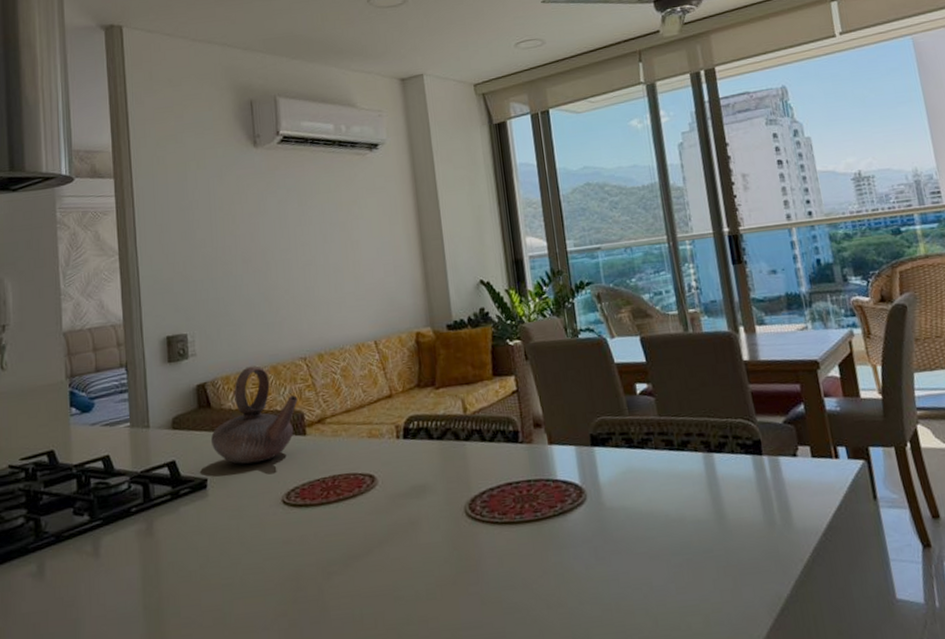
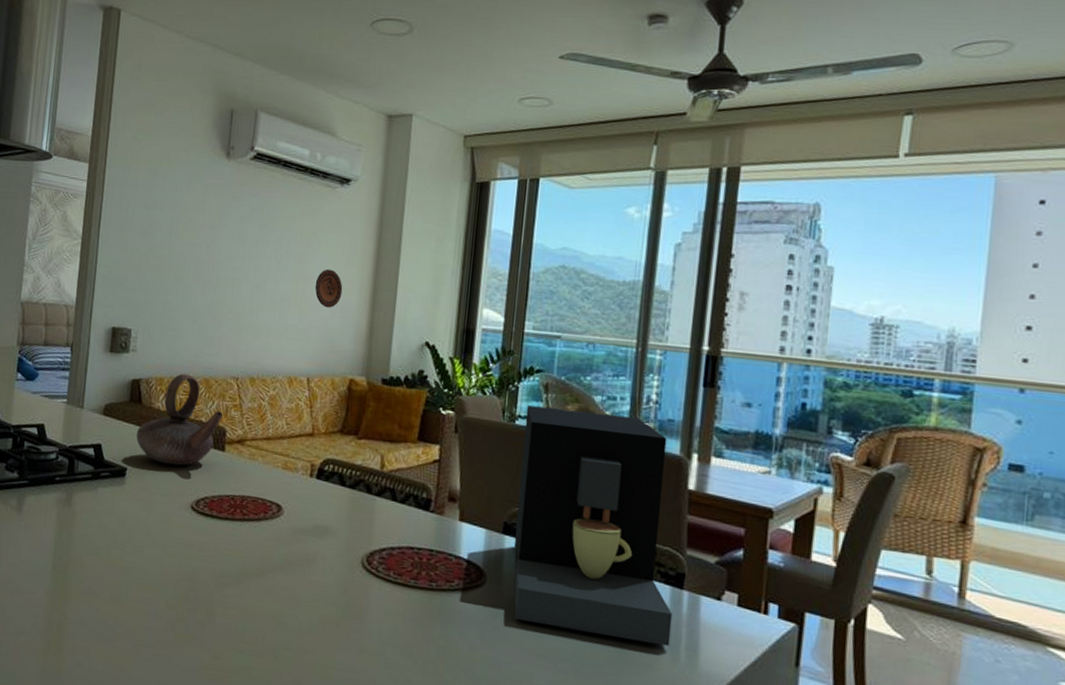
decorative plate: none [364,231,392,269] -> present [314,269,343,308]
coffee maker: none [585,306,765,527] -> present [513,405,673,647]

